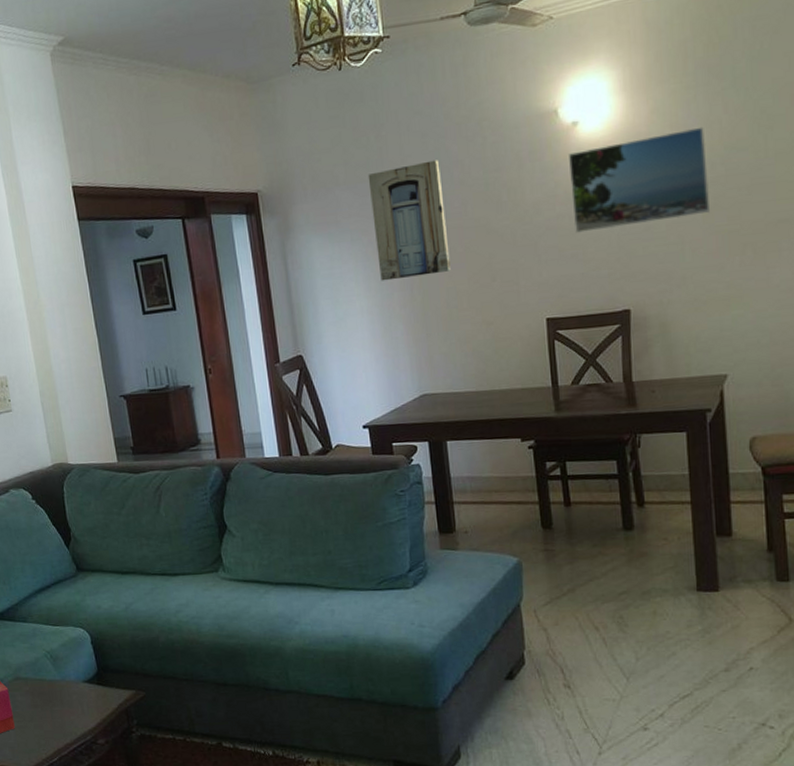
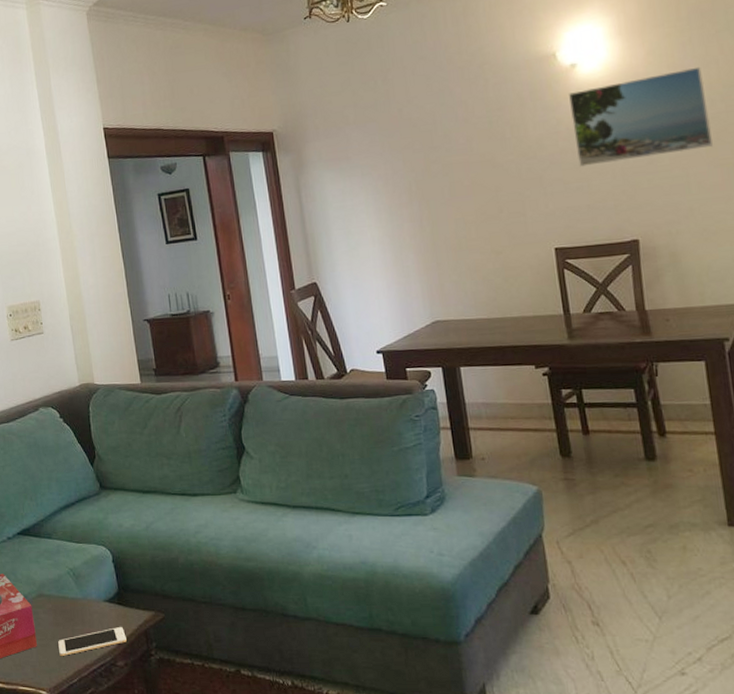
cell phone: none [36,706,107,736] -> present [58,627,127,656]
wall art: present [367,160,451,281] -> none [376,100,459,213]

